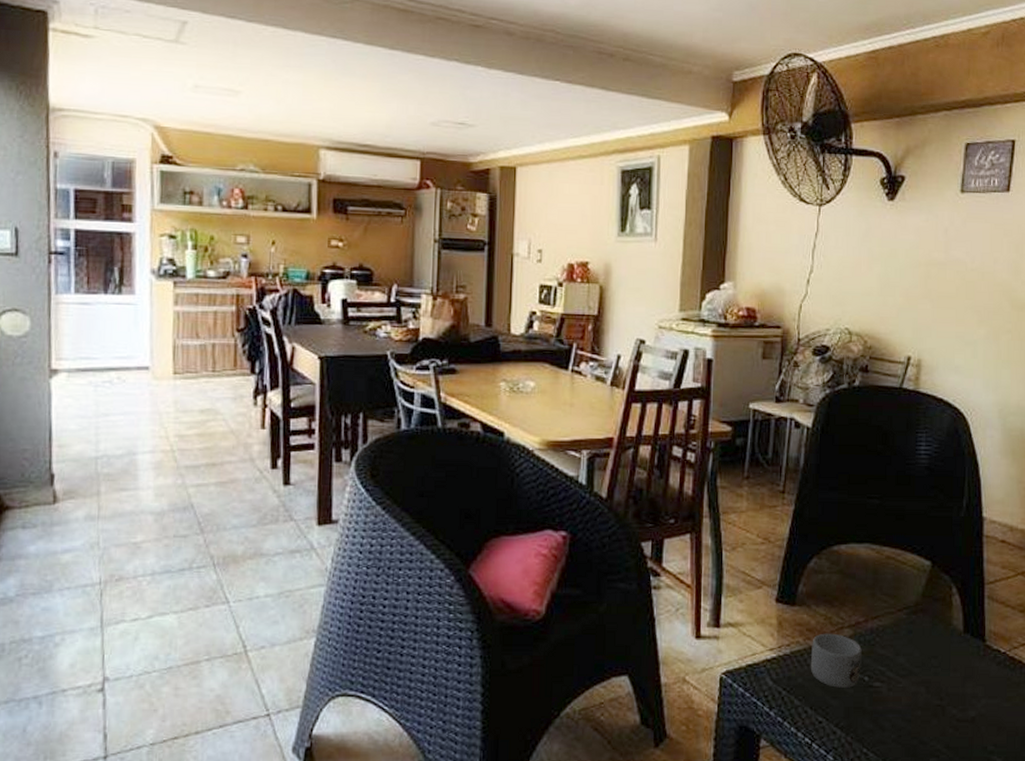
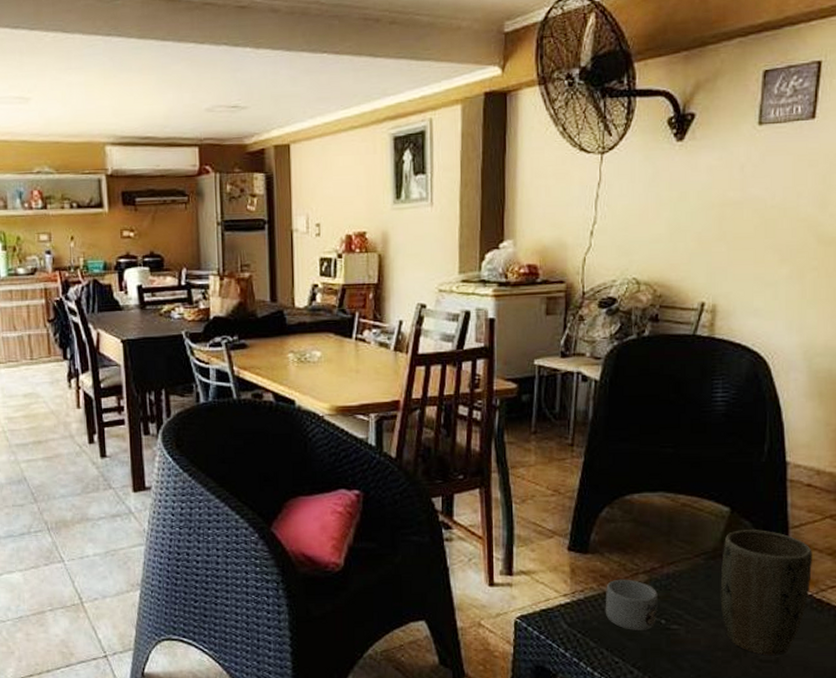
plant pot: none [920,584,1006,715] -> present [720,530,812,656]

